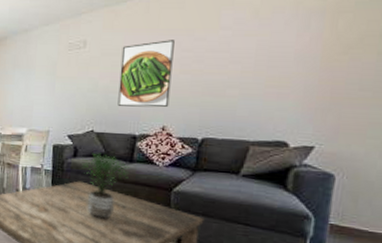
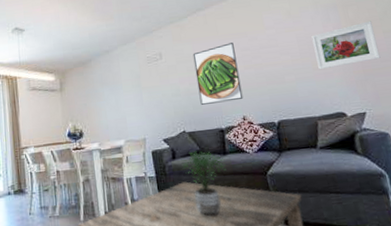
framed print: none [272,36,367,89] -> present [311,21,381,70]

